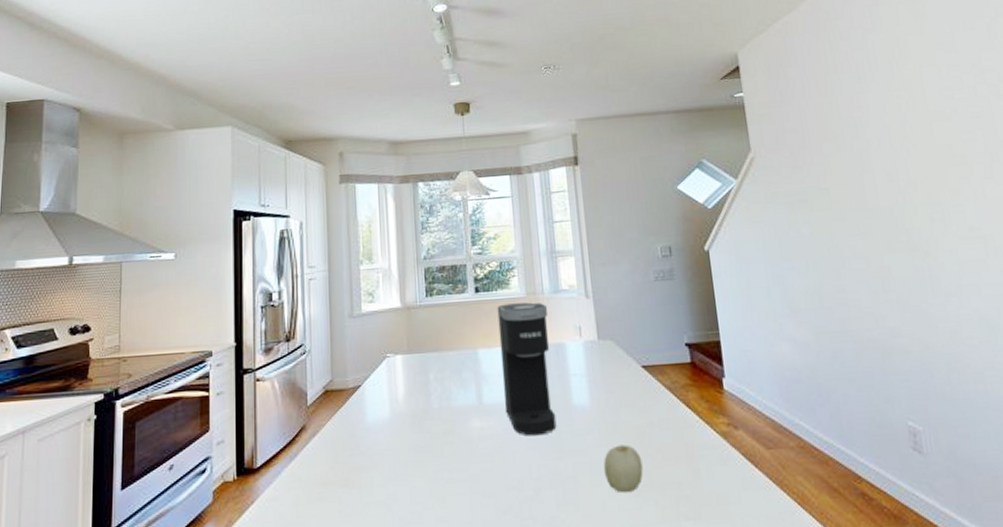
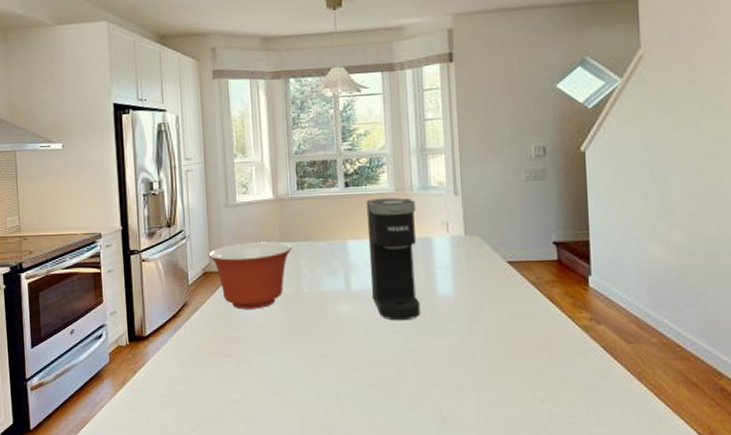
mixing bowl: none [330,353,421,432] -> present [208,241,292,309]
fruit: present [604,444,643,493] -> none [465,332,503,376]

